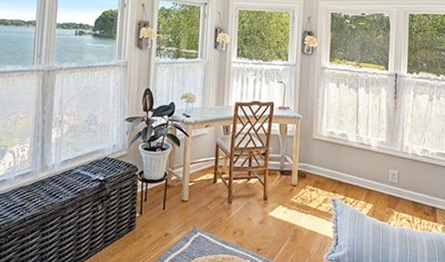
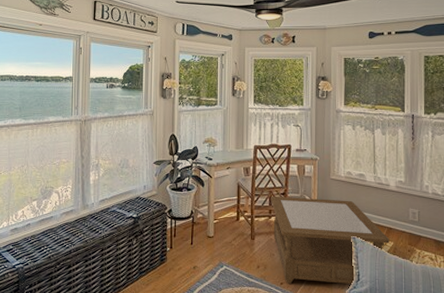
coffee table: none [251,156,369,251] -> present [271,196,390,285]

